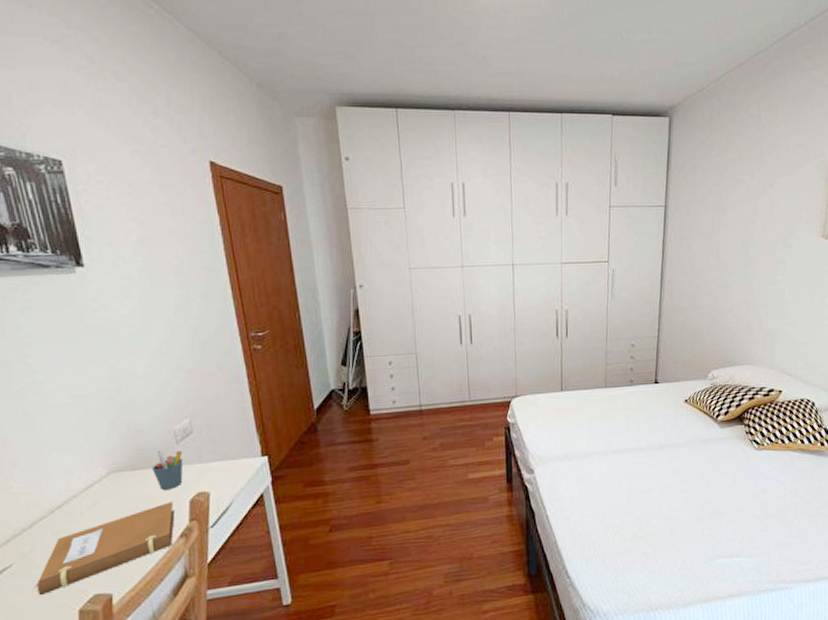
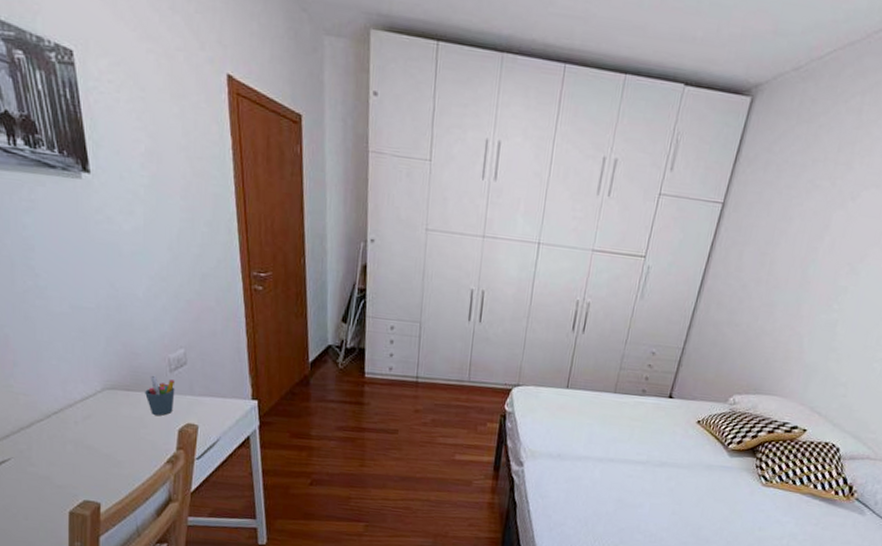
notebook: present [35,501,176,596] -> none [30,427,164,492]

